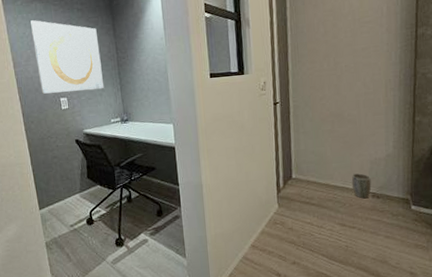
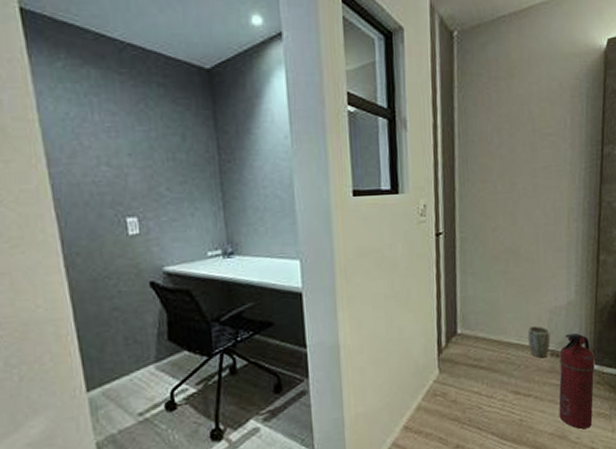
wall art: present [31,20,105,94] -> none [79,94,199,211]
fire extinguisher: none [380,180,412,257] -> present [559,333,595,429]

